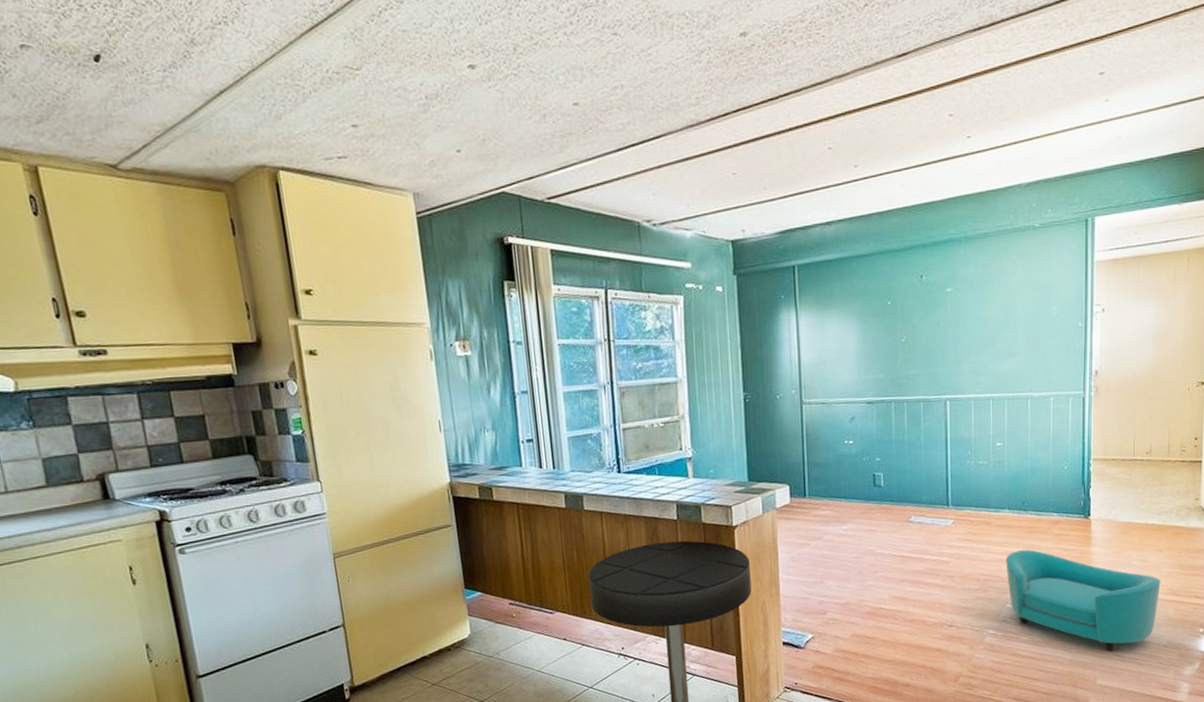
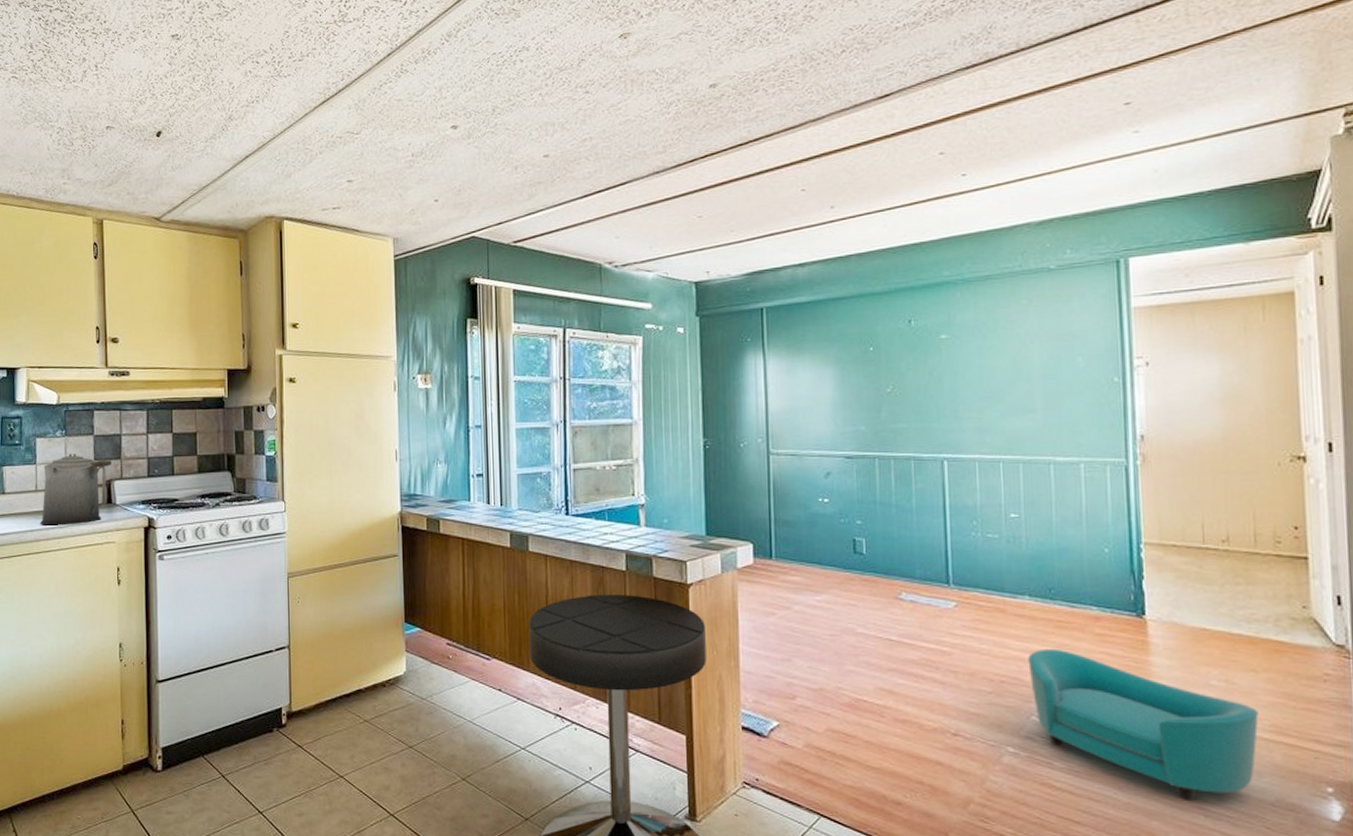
cooking pot: none [11,447,103,530] -> present [40,454,112,526]

